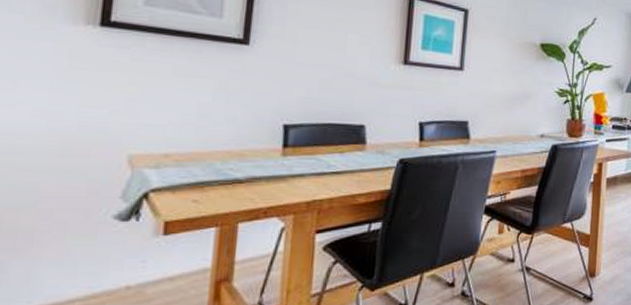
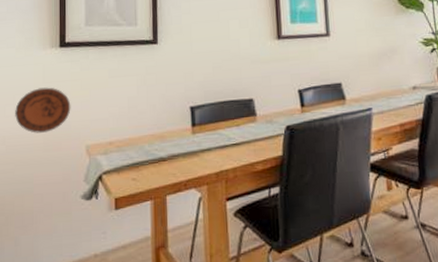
decorative plate: none [15,73,111,133] -> present [15,87,71,133]

